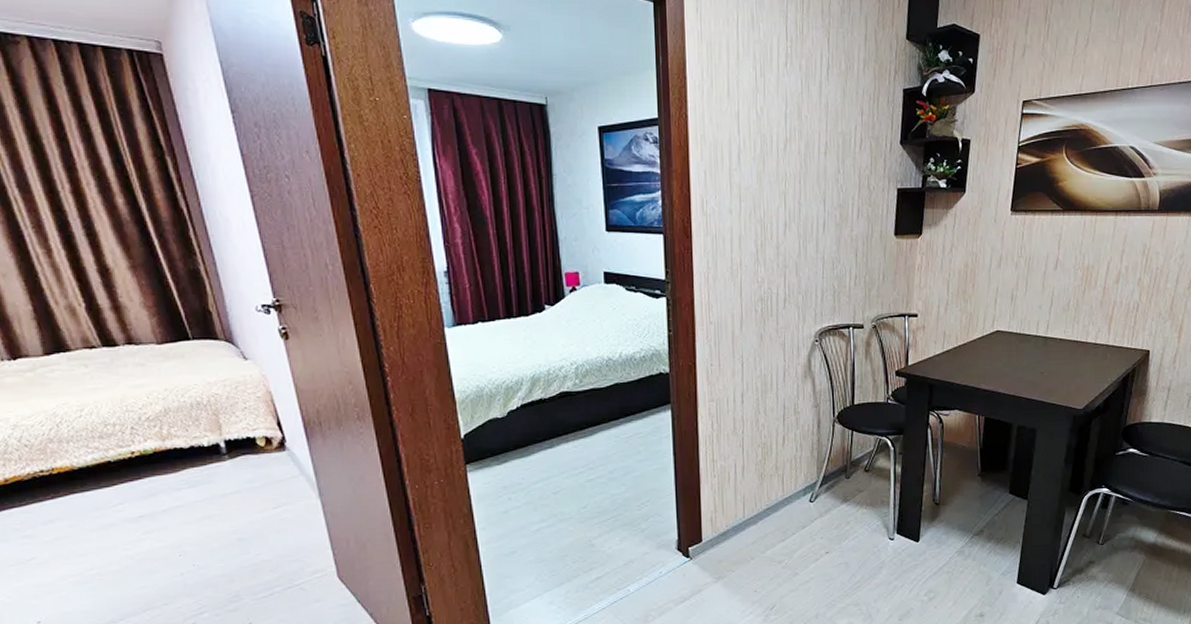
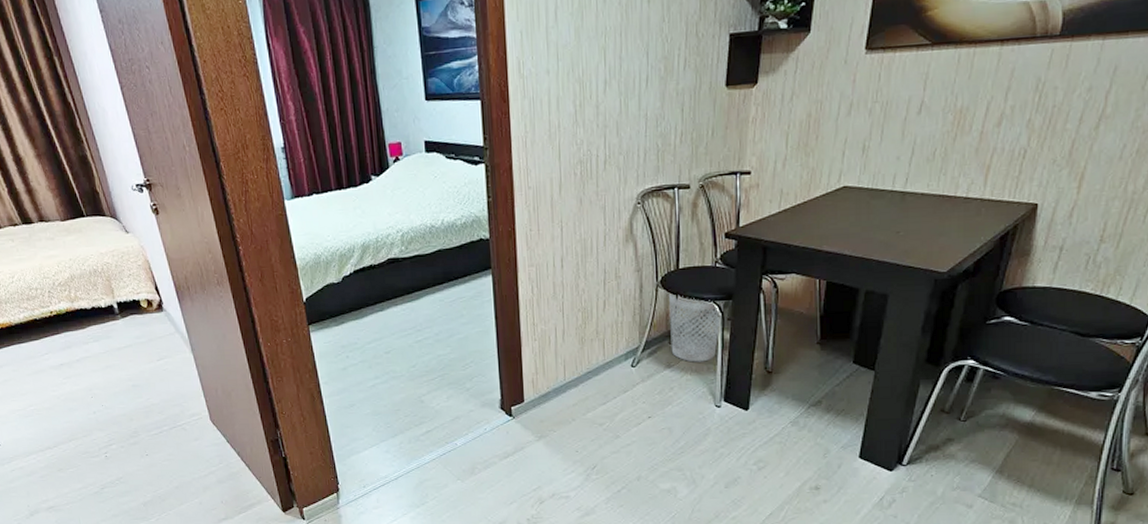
wastebasket: none [845,430,896,496] -> present [669,294,724,362]

